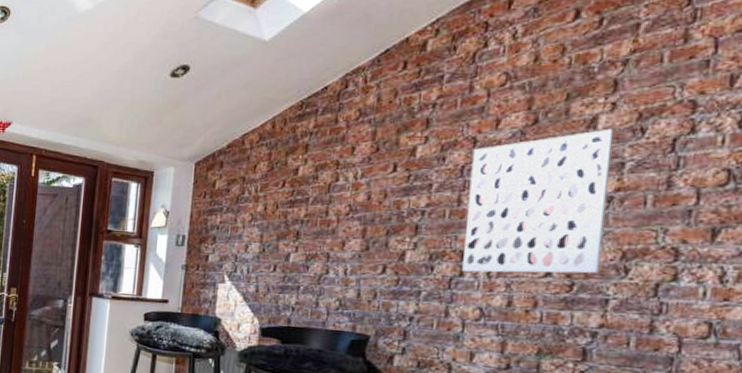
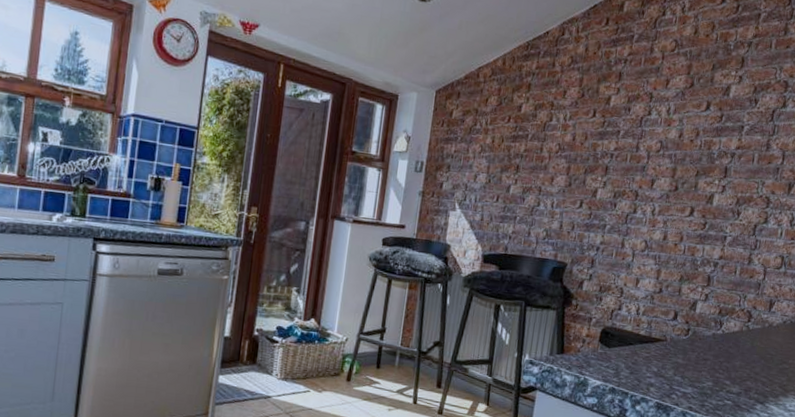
wall art: present [462,130,613,274] -> none [636,97,739,215]

